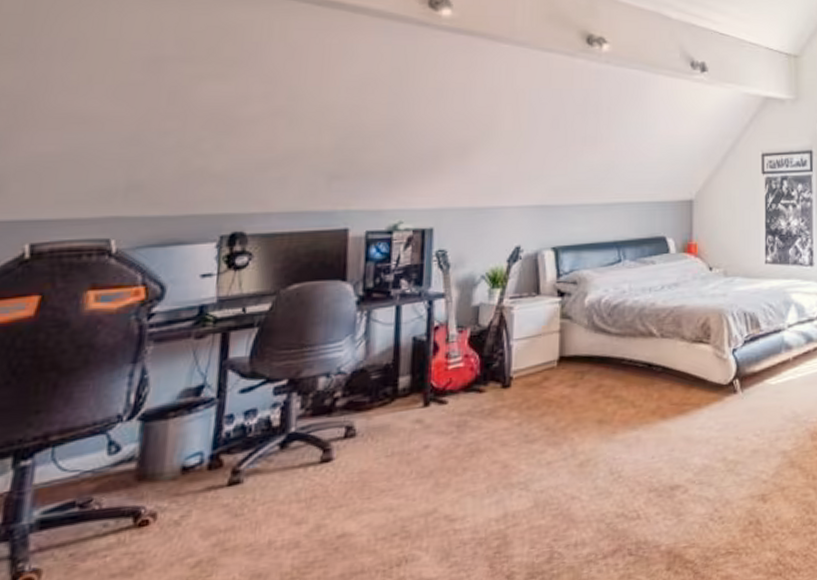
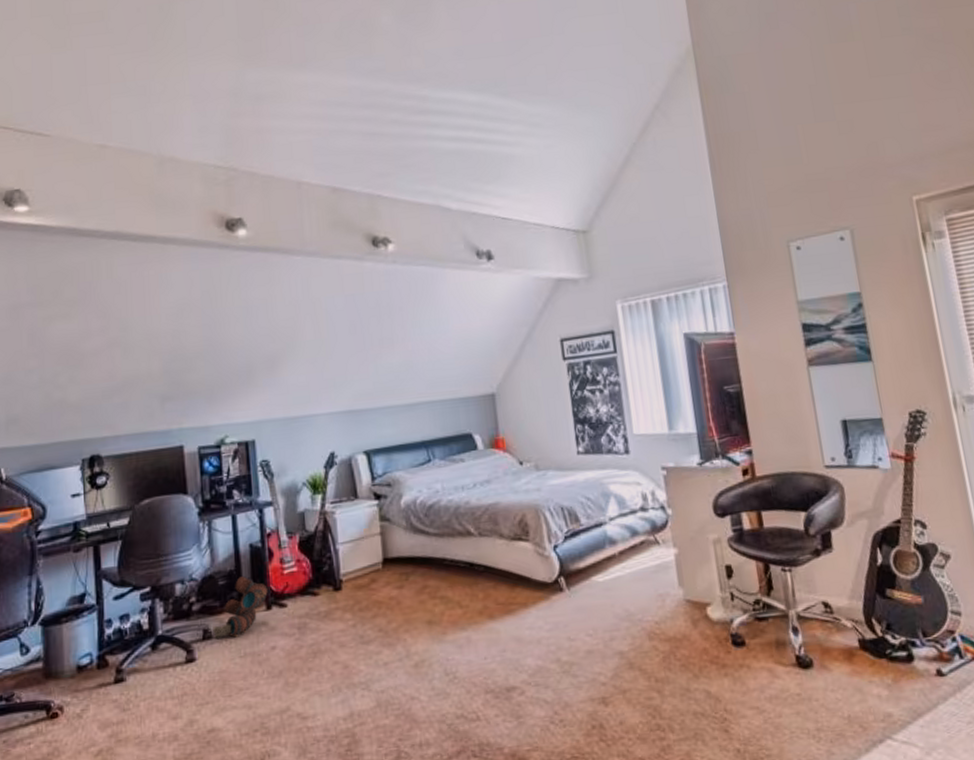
boots: none [357,370,428,436] -> present [213,575,268,638]

